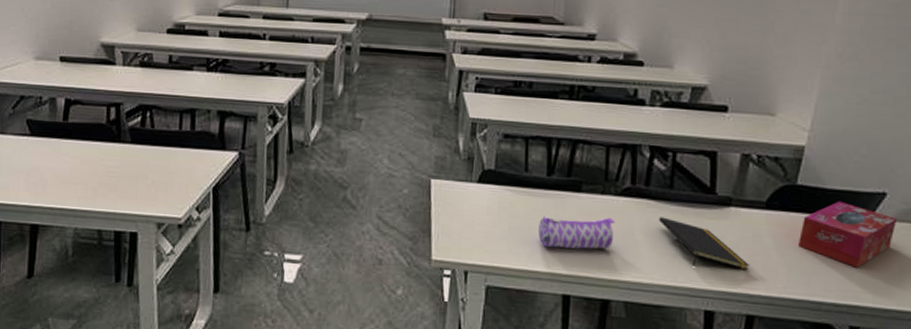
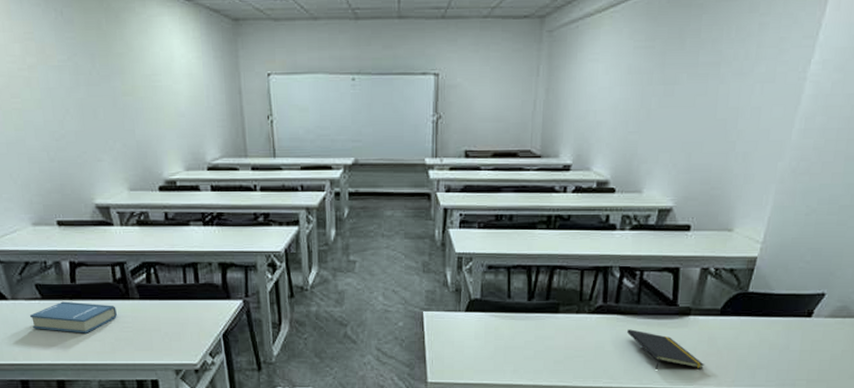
hardback book: none [15,139,105,176] -> present [30,301,117,334]
pencil case: present [538,215,615,249] -> none [521,333,589,364]
tissue box: present [797,201,898,268] -> none [746,303,833,360]

